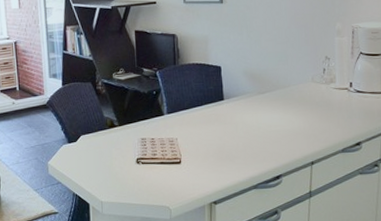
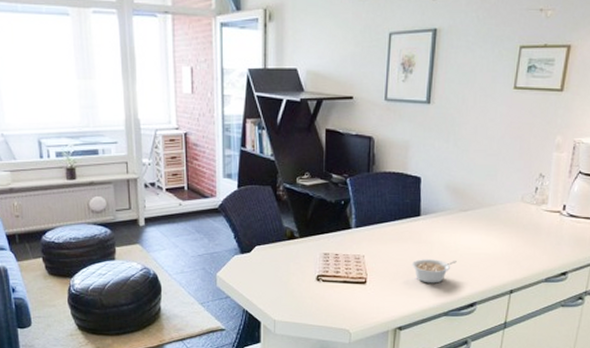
legume: none [220,138,260,160] -> present [412,259,457,284]

